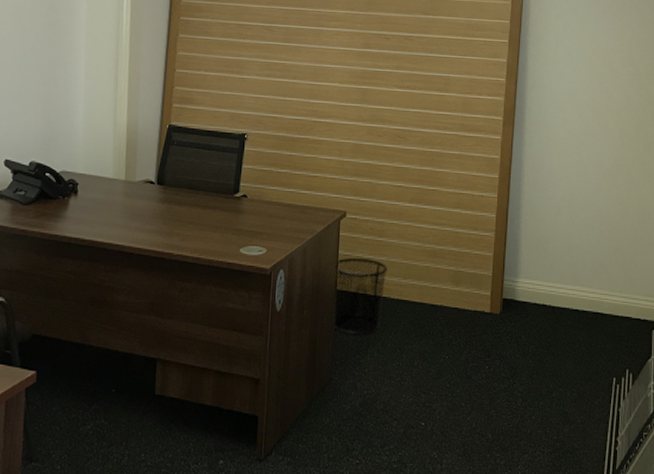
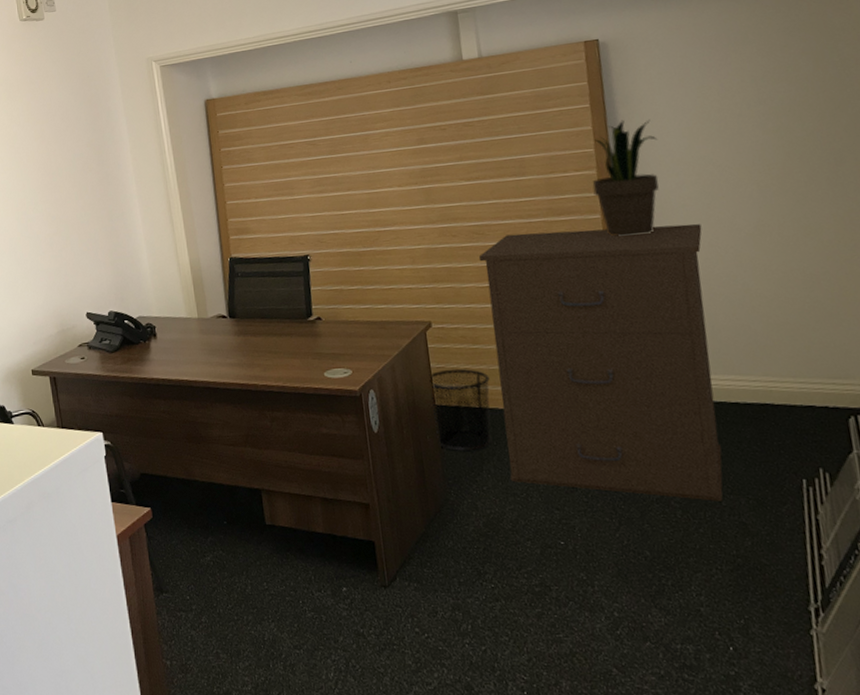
filing cabinet: none [389,142,575,393] -> present [478,224,723,501]
potted plant: none [499,58,555,159] -> present [592,119,659,237]

